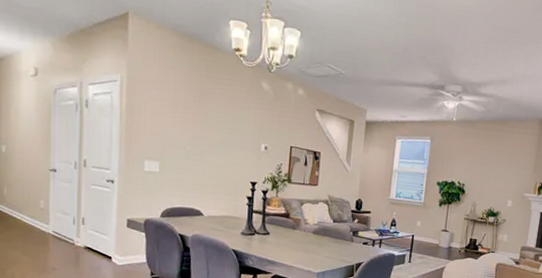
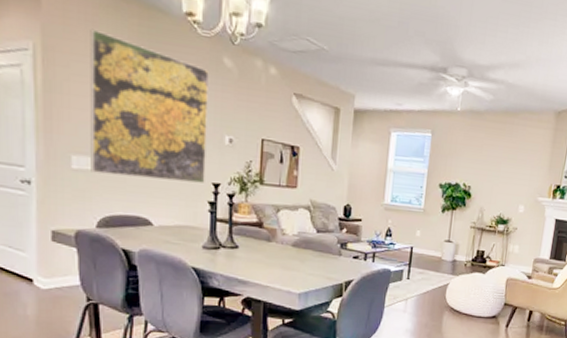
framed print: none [158,63,251,182] -> present [90,28,209,183]

